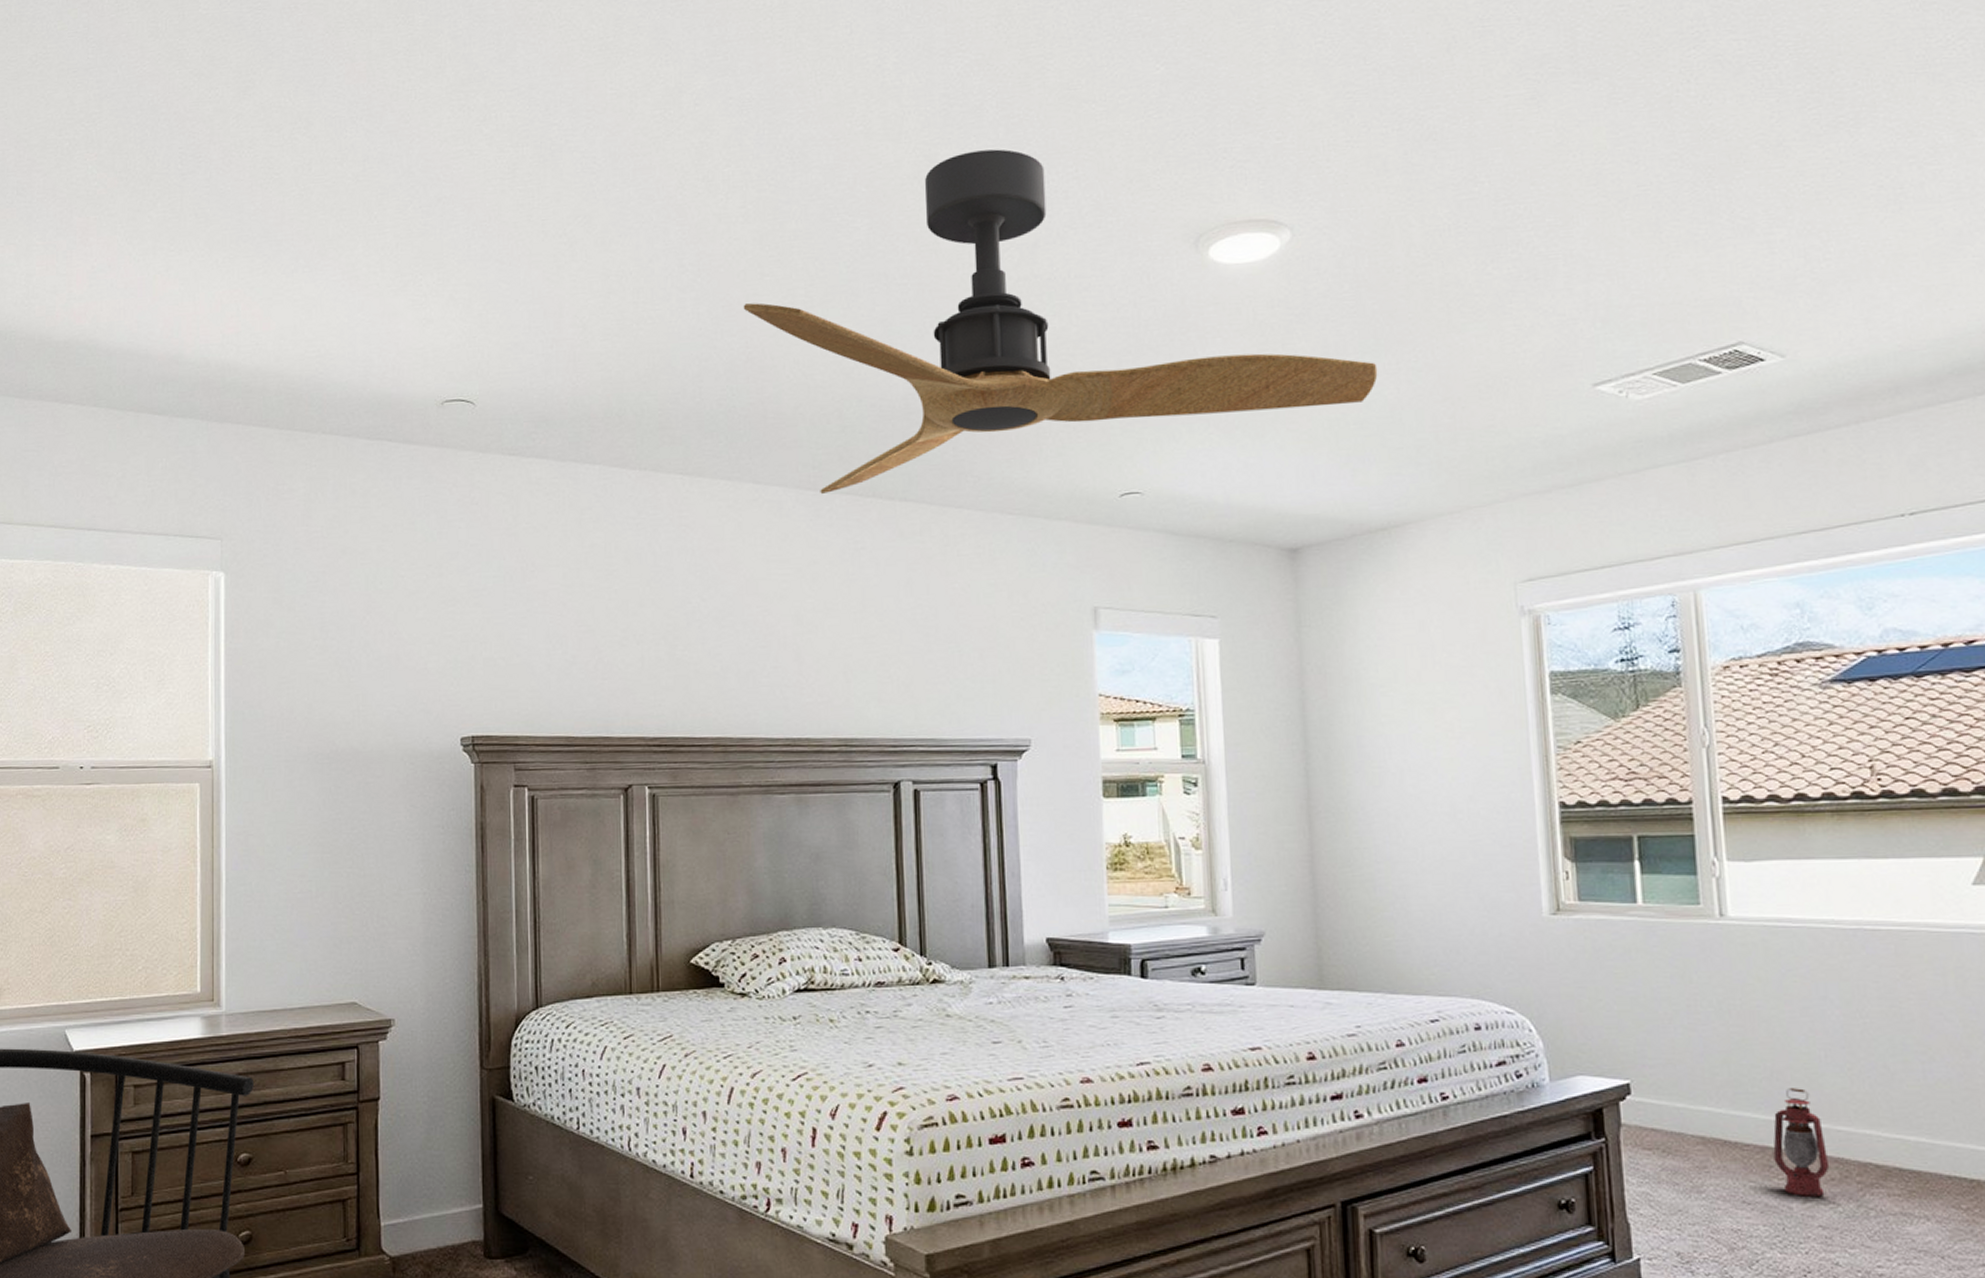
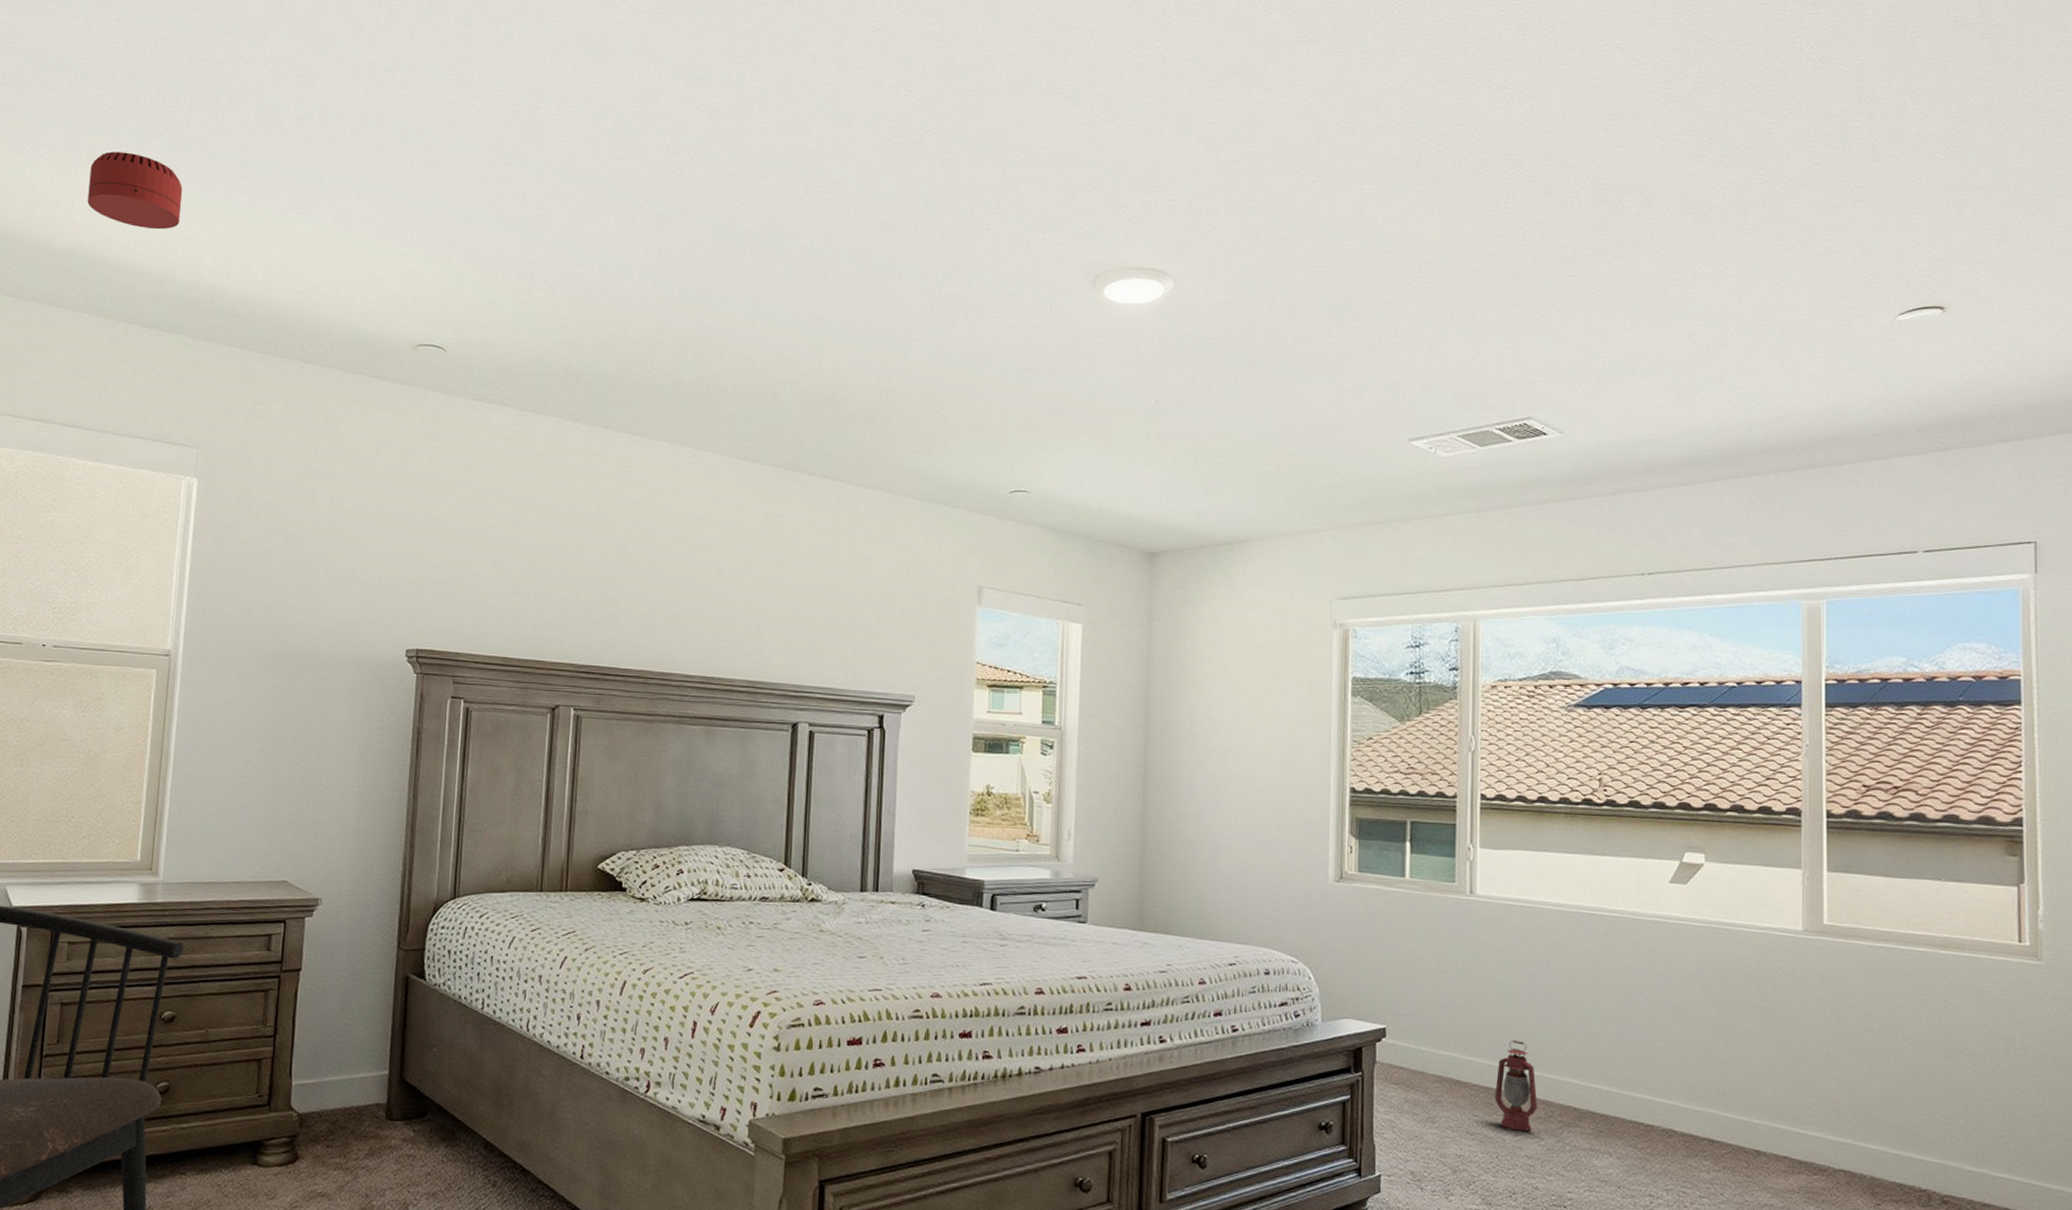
smoke detector: none [85,228,183,309] -> present [87,151,183,230]
ceiling fan: present [743,149,1378,494] -> none [697,179,1235,464]

